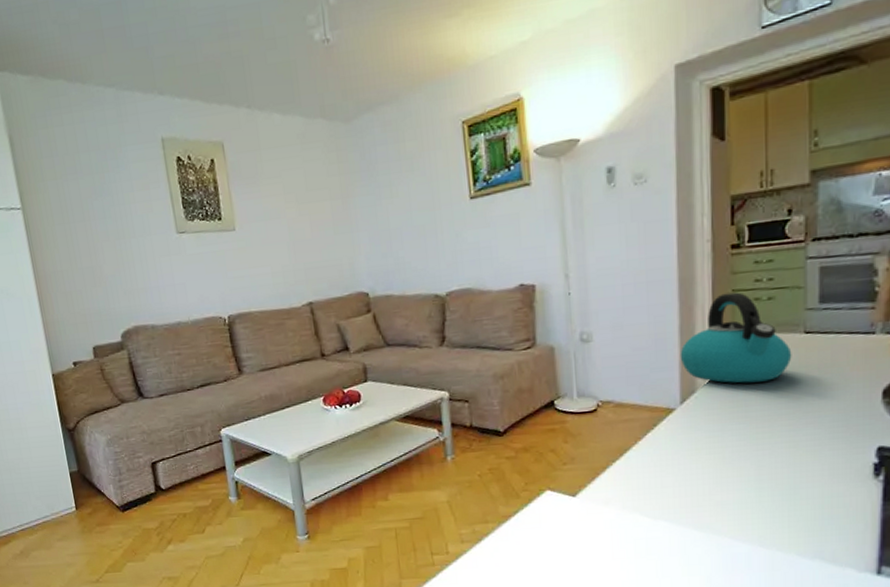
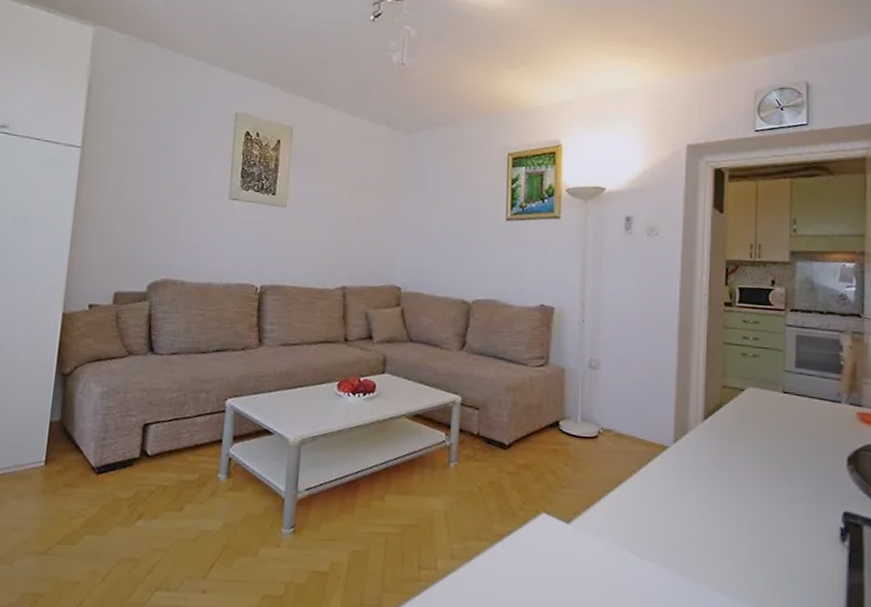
kettle: present [680,292,792,384] -> none [676,344,772,433]

